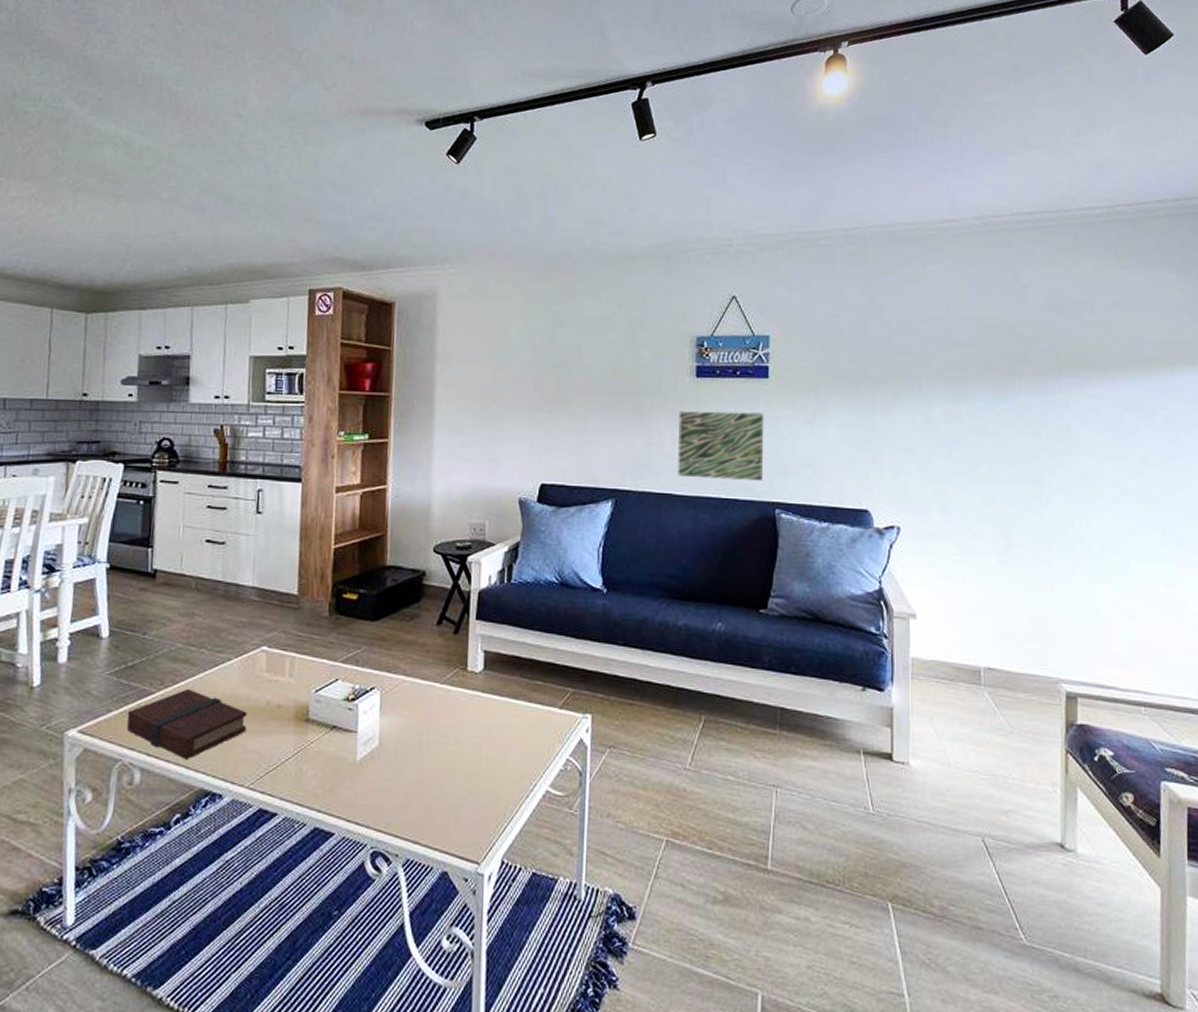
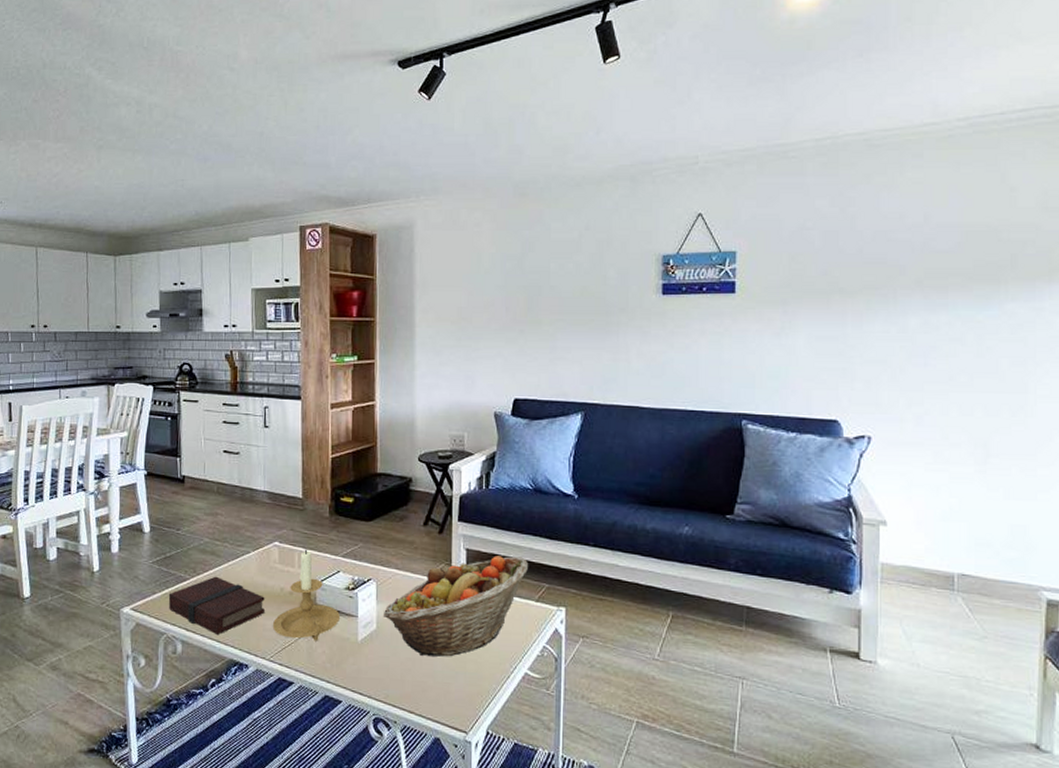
candle holder: none [254,654,336,763] -> present [272,549,340,641]
fruit basket: none [386,658,552,776] -> present [382,556,528,657]
wall art: present [678,411,764,482] -> none [645,327,731,394]

